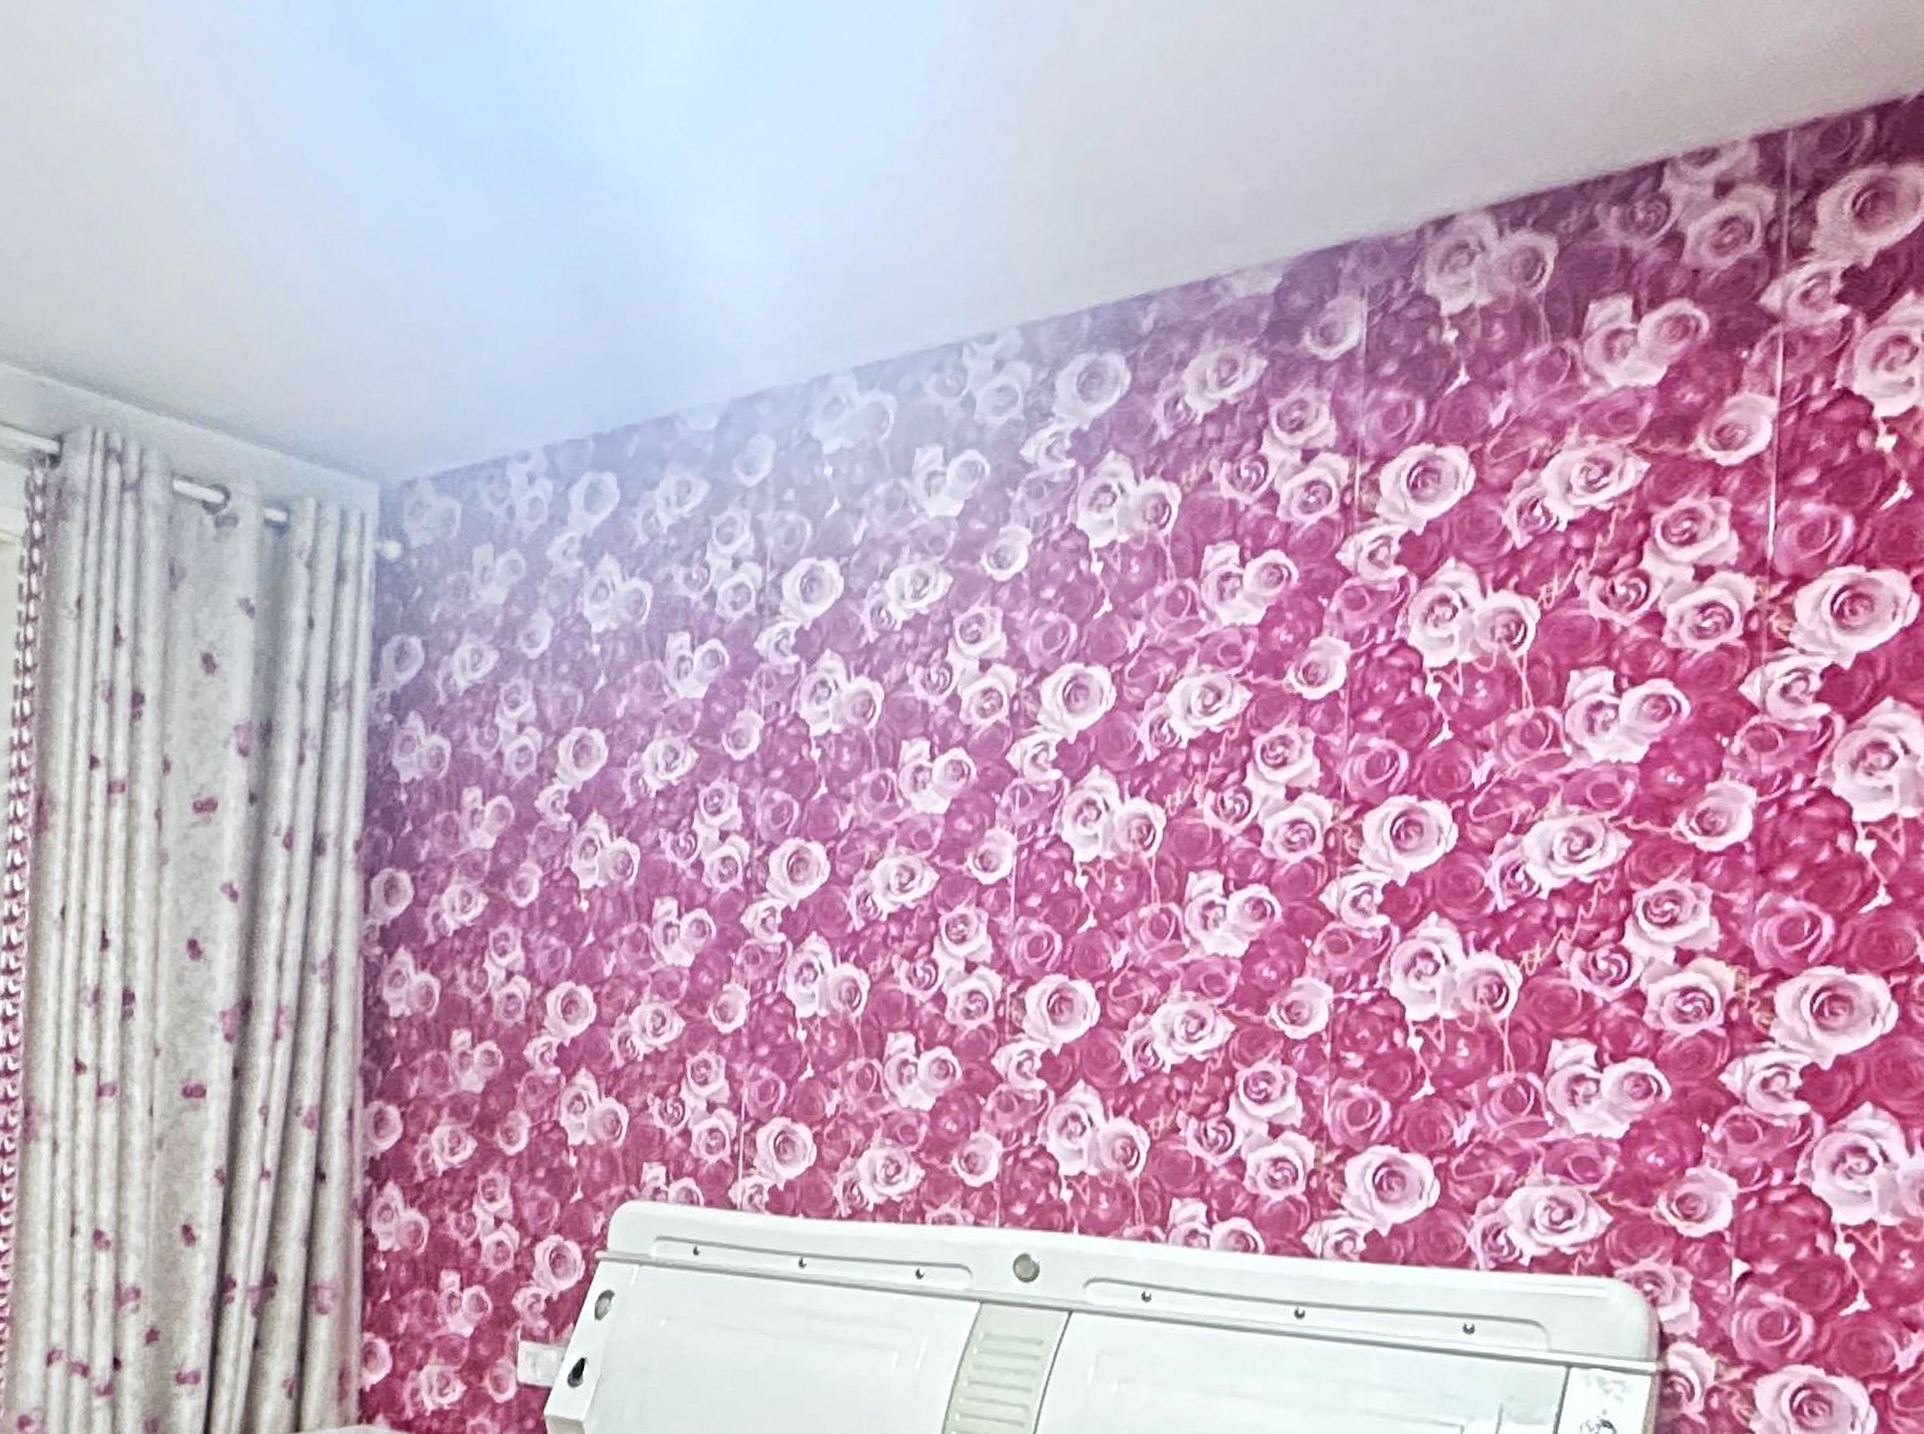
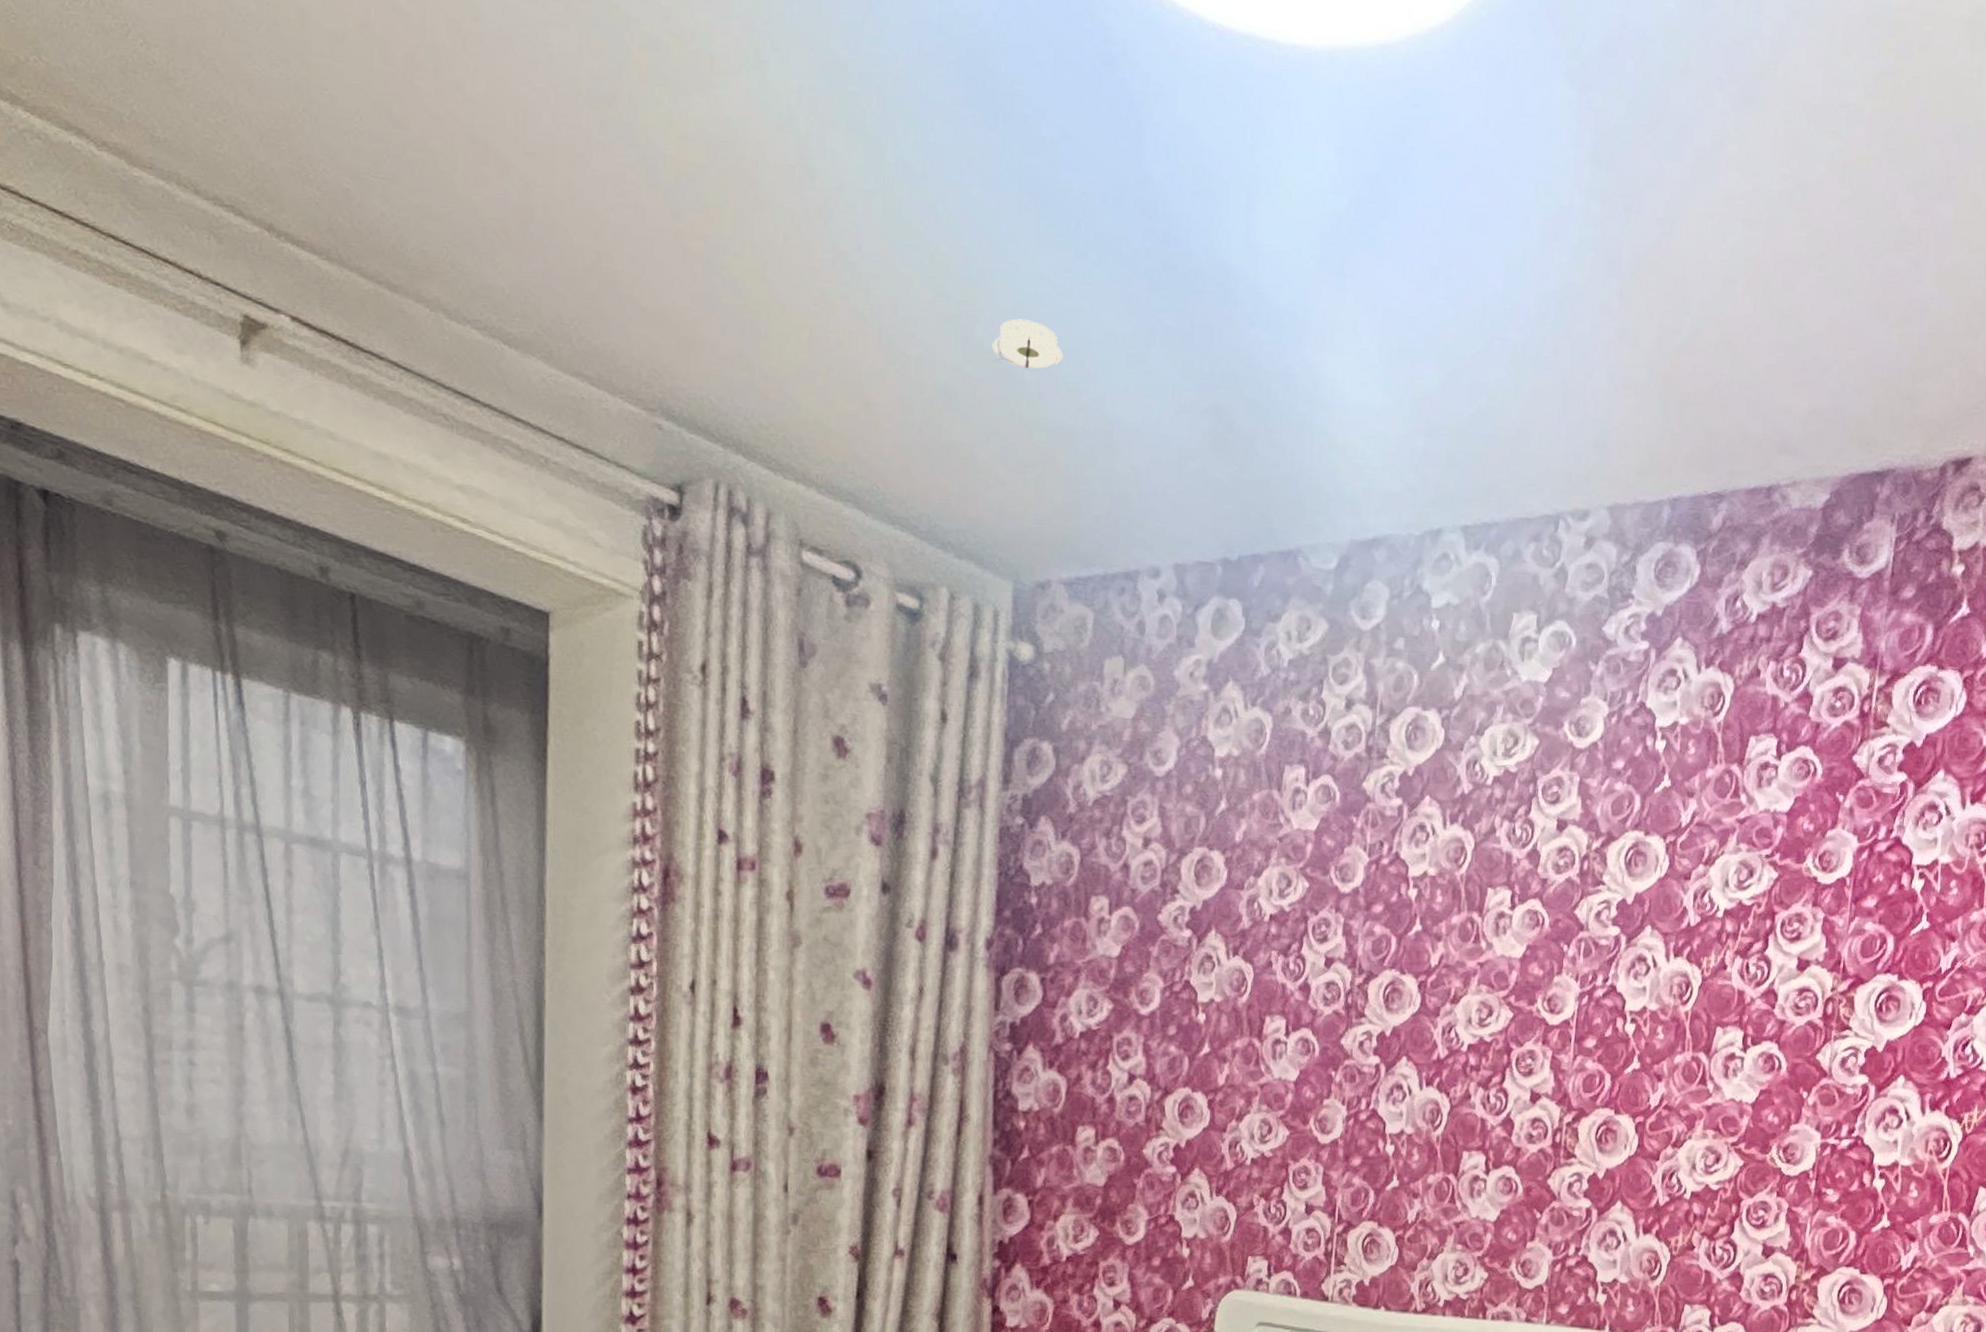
smoke detector: none [354,234,428,280] -> present [989,318,1063,369]

